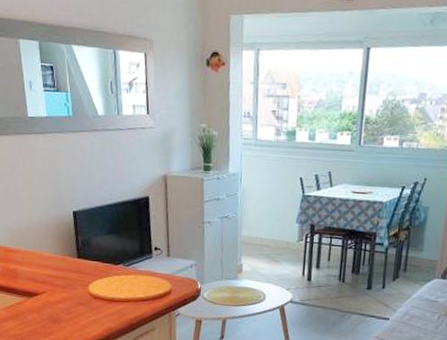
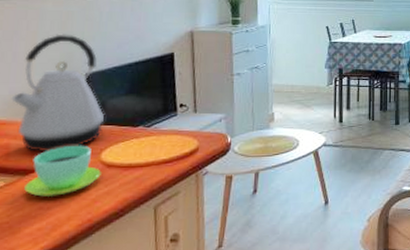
kettle: none [15,171,91,279] -> present [11,34,105,152]
cup: none [30,275,89,319] -> present [24,145,101,198]

